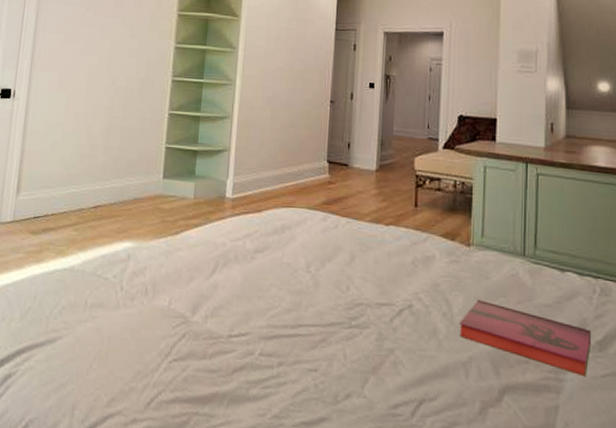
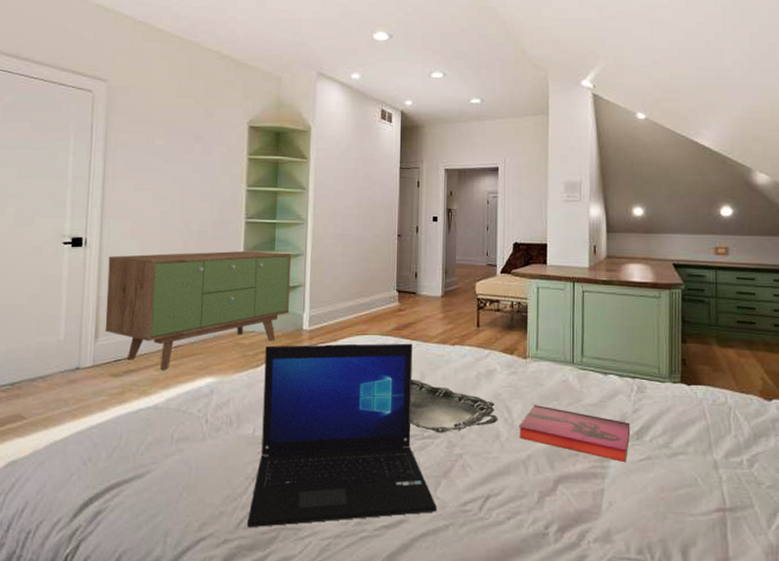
sideboard: none [26,109,218,230] -> present [105,250,292,370]
laptop: none [158,212,363,413] -> present [247,343,436,528]
serving tray: none [337,260,436,324] -> present [410,380,498,433]

